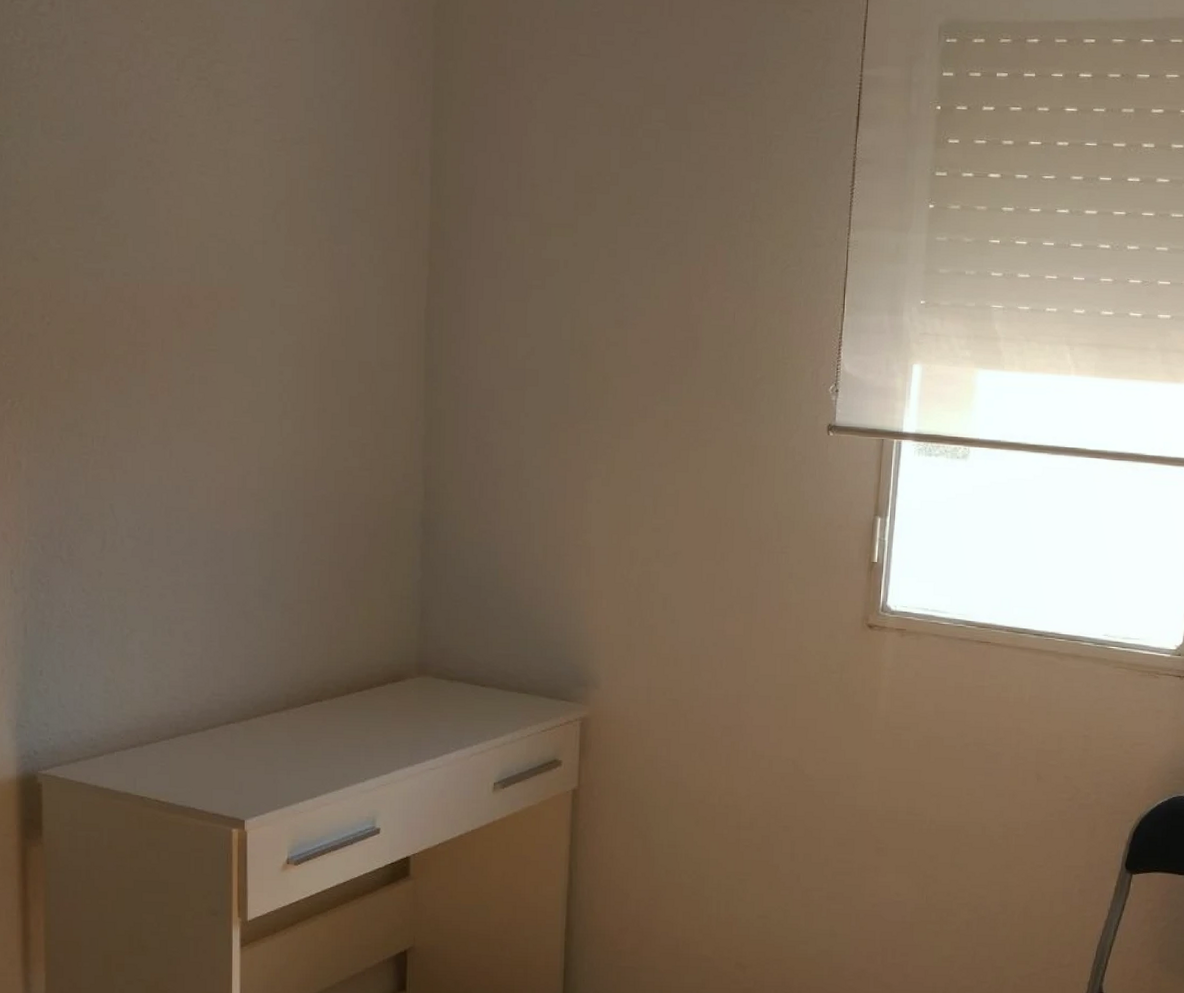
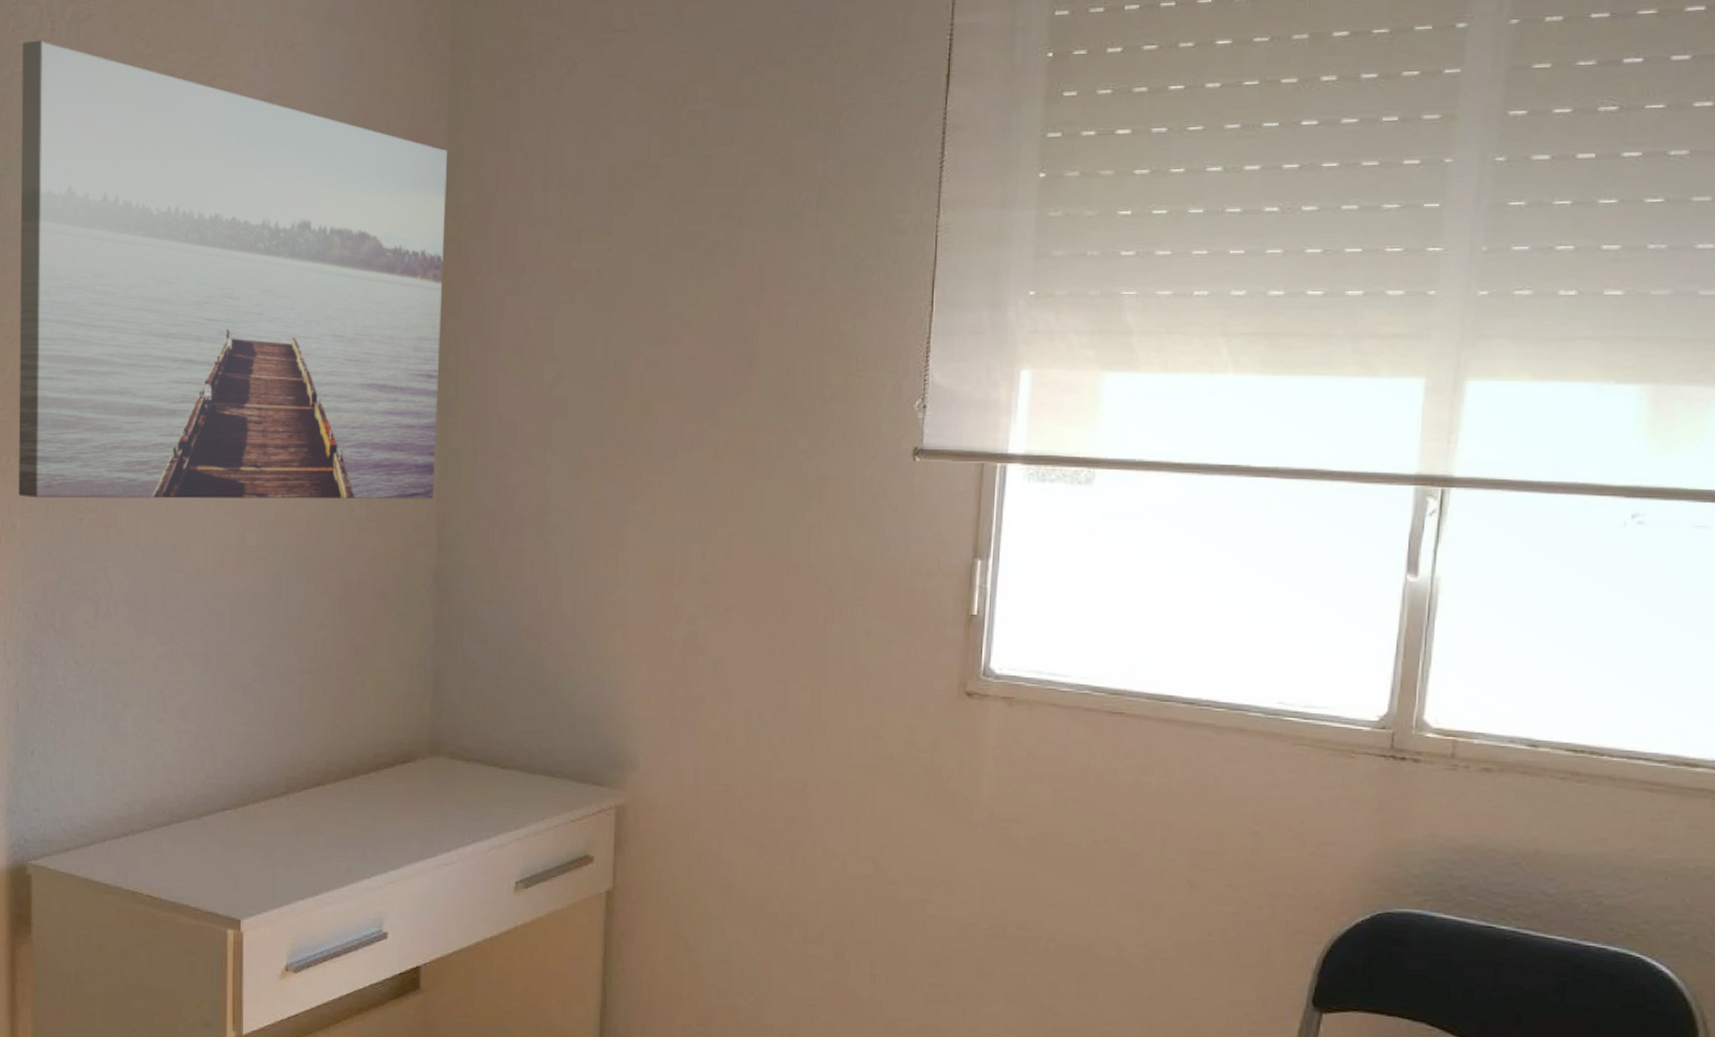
wall art: none [22,12,431,453] -> present [18,40,447,499]

